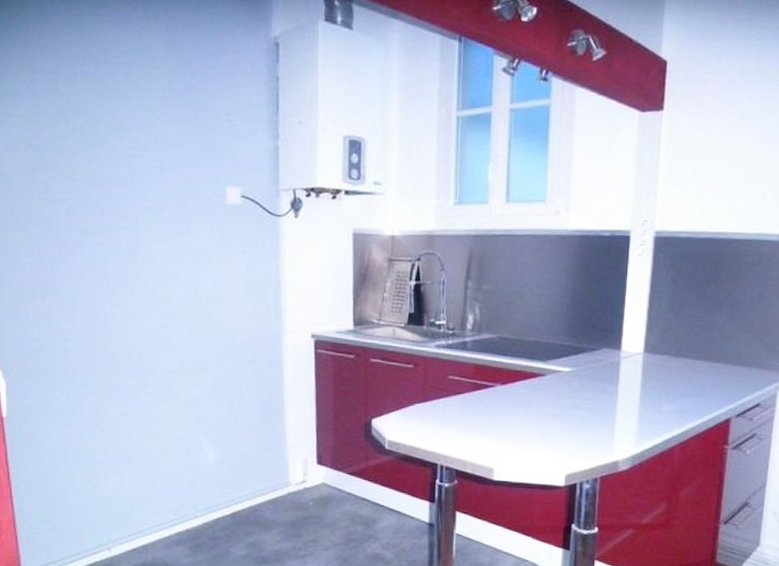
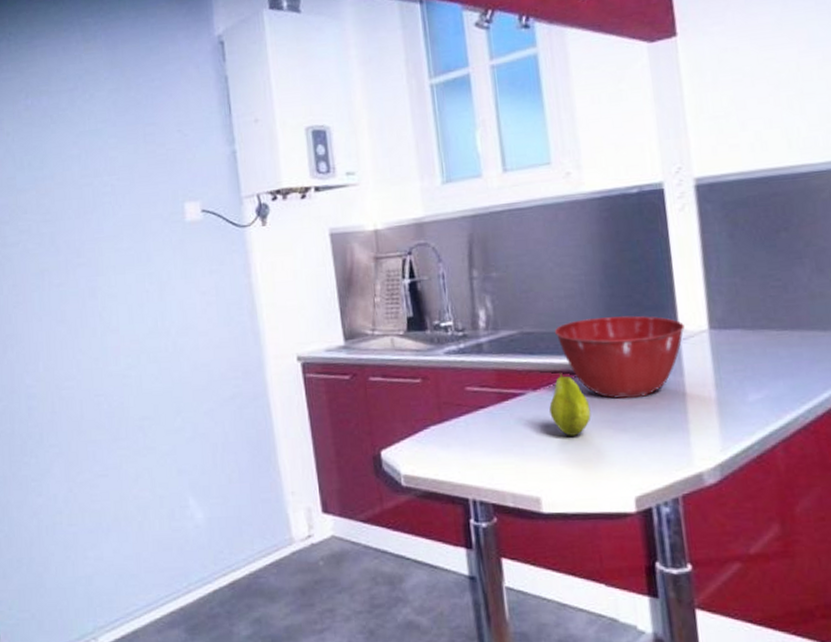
fruit: none [512,372,544,423] -> present [549,372,591,436]
mixing bowl: none [525,332,626,399] -> present [554,316,685,399]

